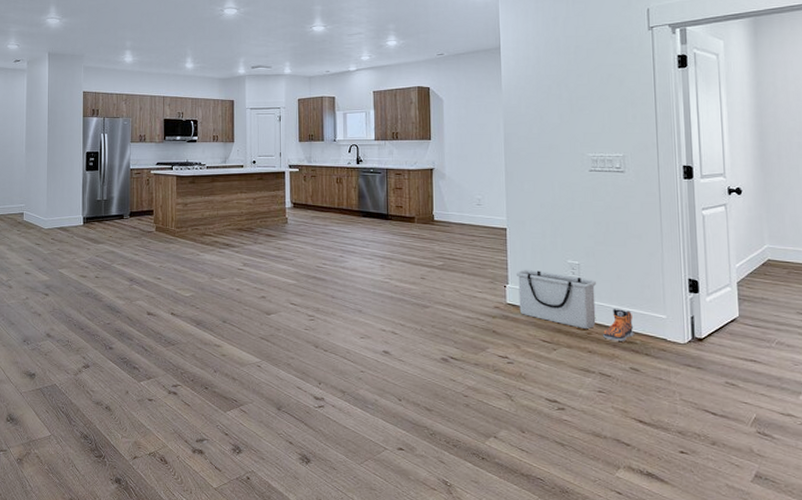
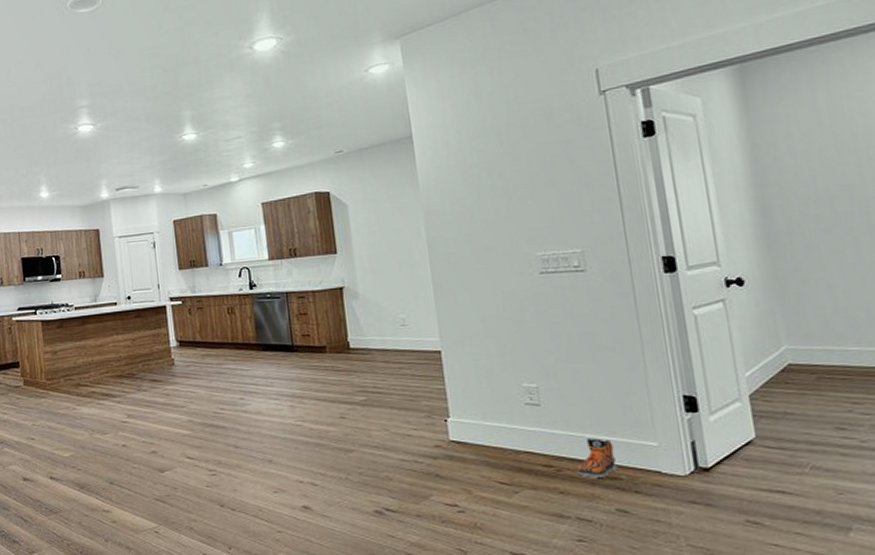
storage bin: present [515,269,597,329] -> none [457,397,566,465]

